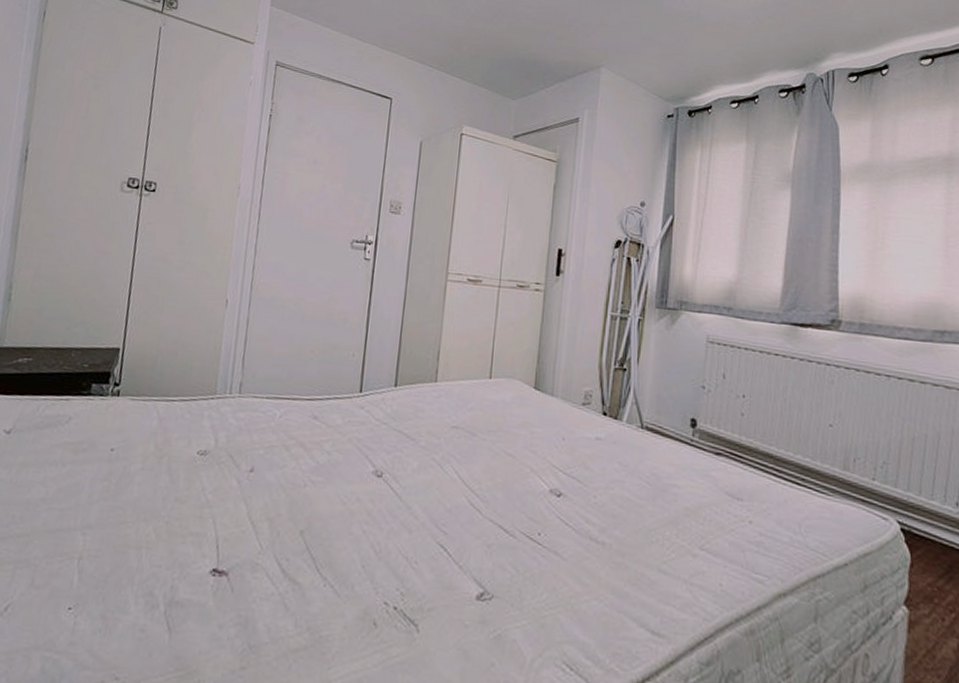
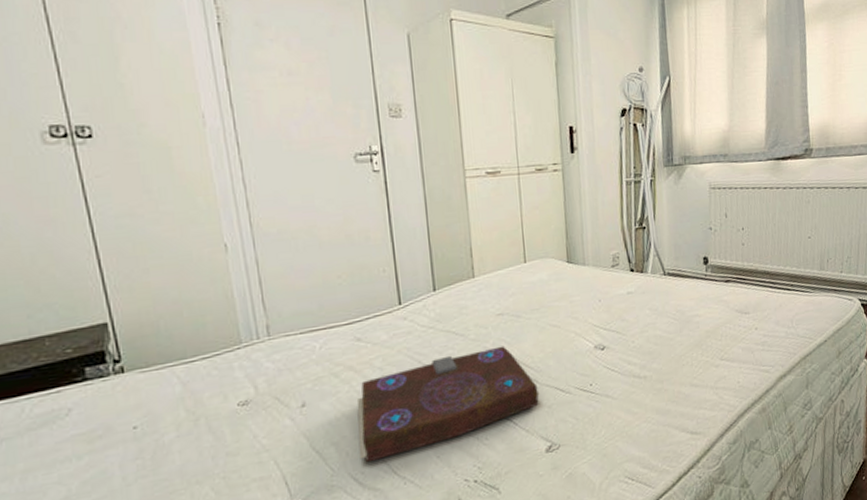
book: none [288,457,481,551] -> present [357,345,540,463]

